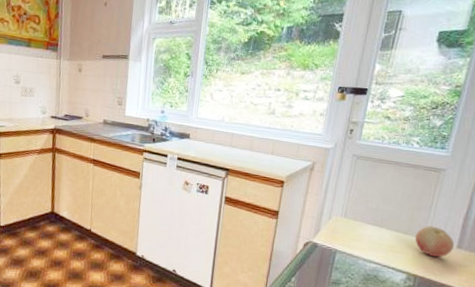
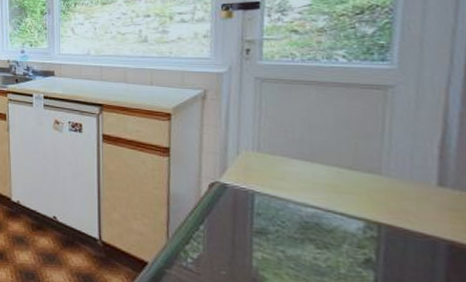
fruit: present [414,226,455,257] -> none [366,158,433,199]

